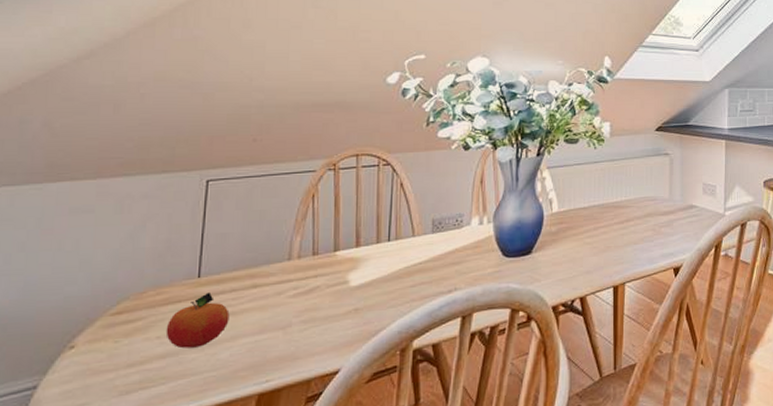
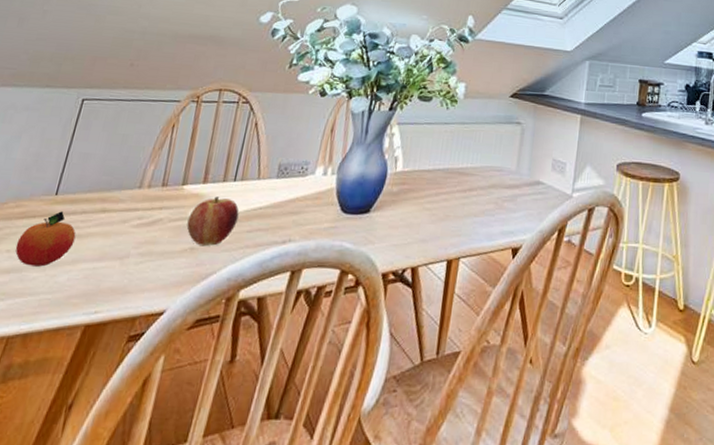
apple: none [346,258,399,306] -> present [186,196,239,247]

